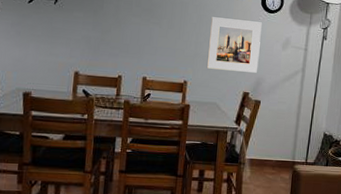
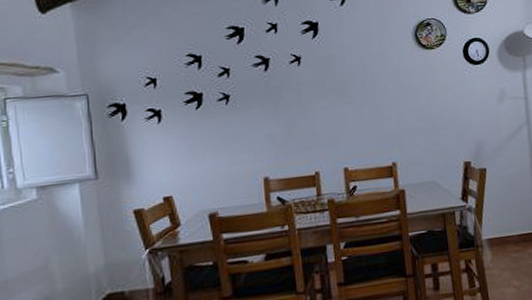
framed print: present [206,17,262,73] -> none [410,77,475,143]

